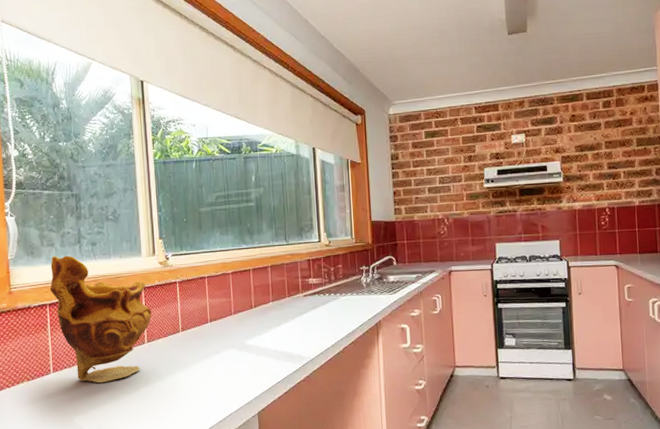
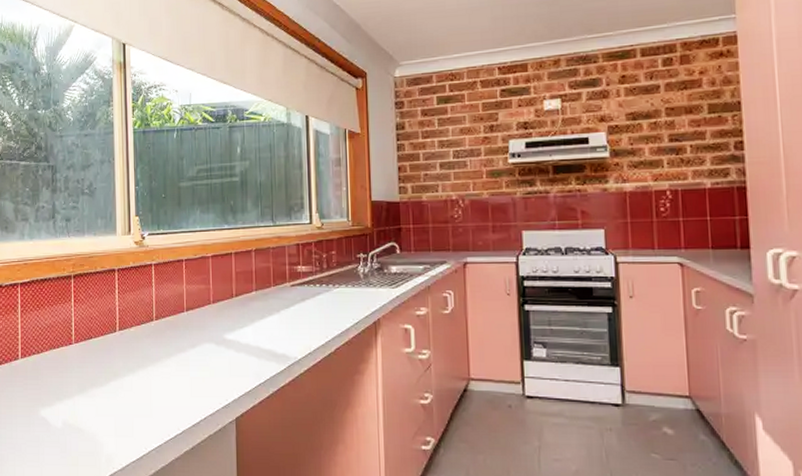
vase: present [50,255,152,383] -> none [22,231,125,372]

